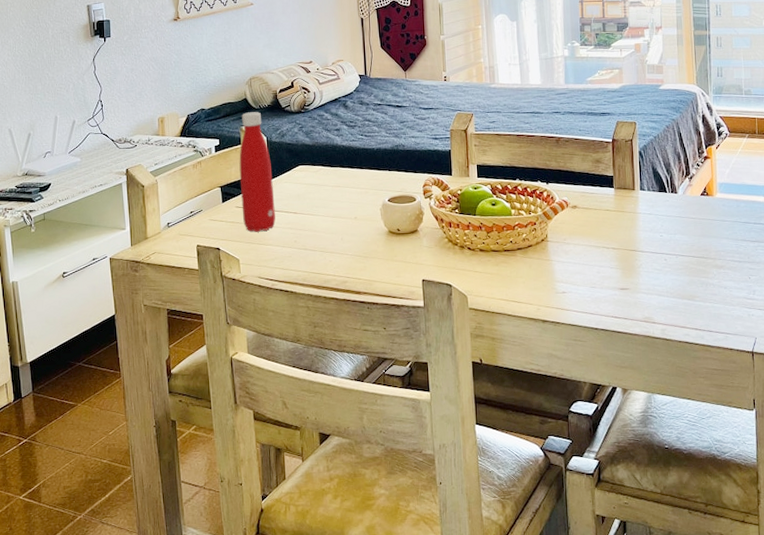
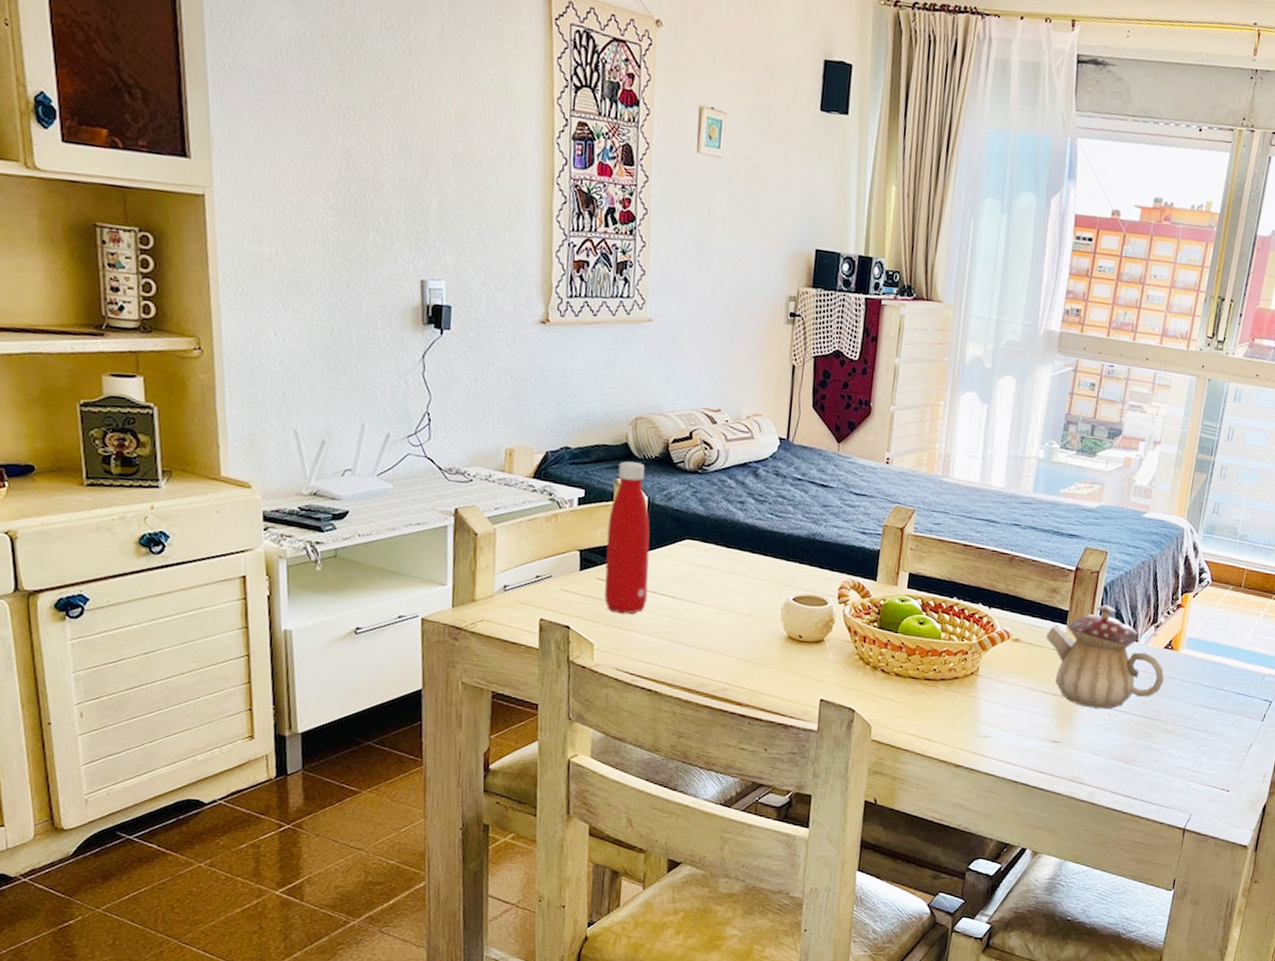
teapot: none [597,166,707,256] -> present [1045,604,1164,709]

